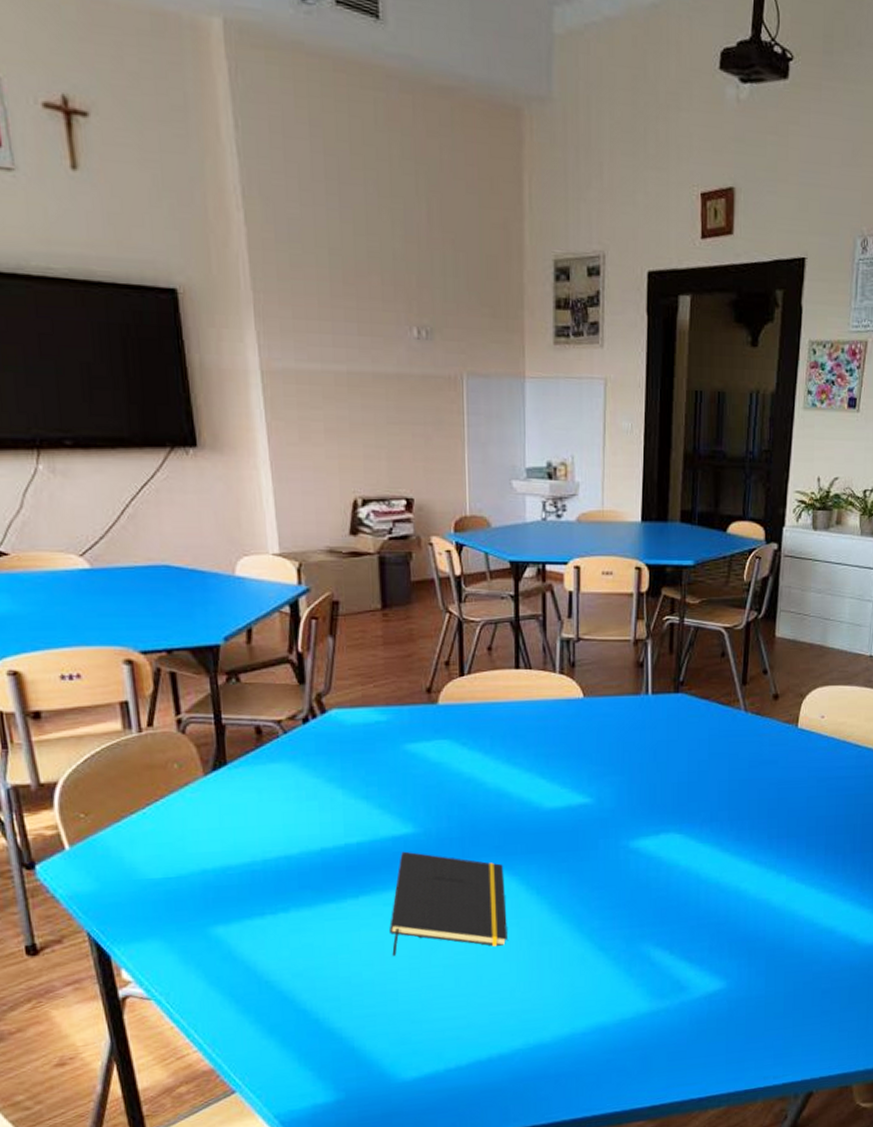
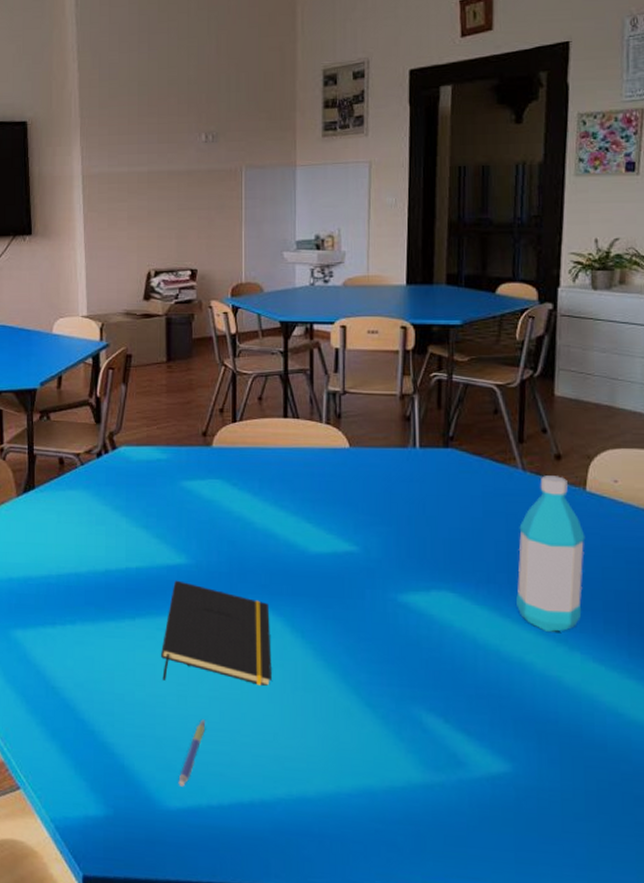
pen: none [413,988,441,1057] -> present [178,719,206,787]
water bottle: none [735,715,795,860] -> present [516,475,585,632]

